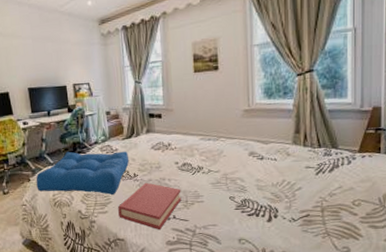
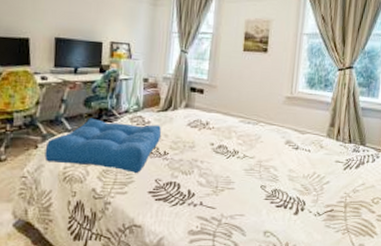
hardback book: present [118,182,182,230] -> none [139,162,213,218]

